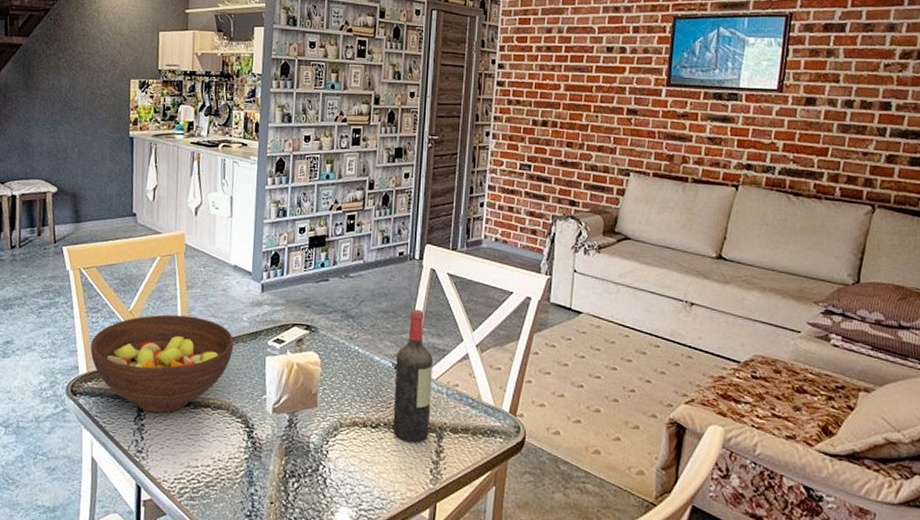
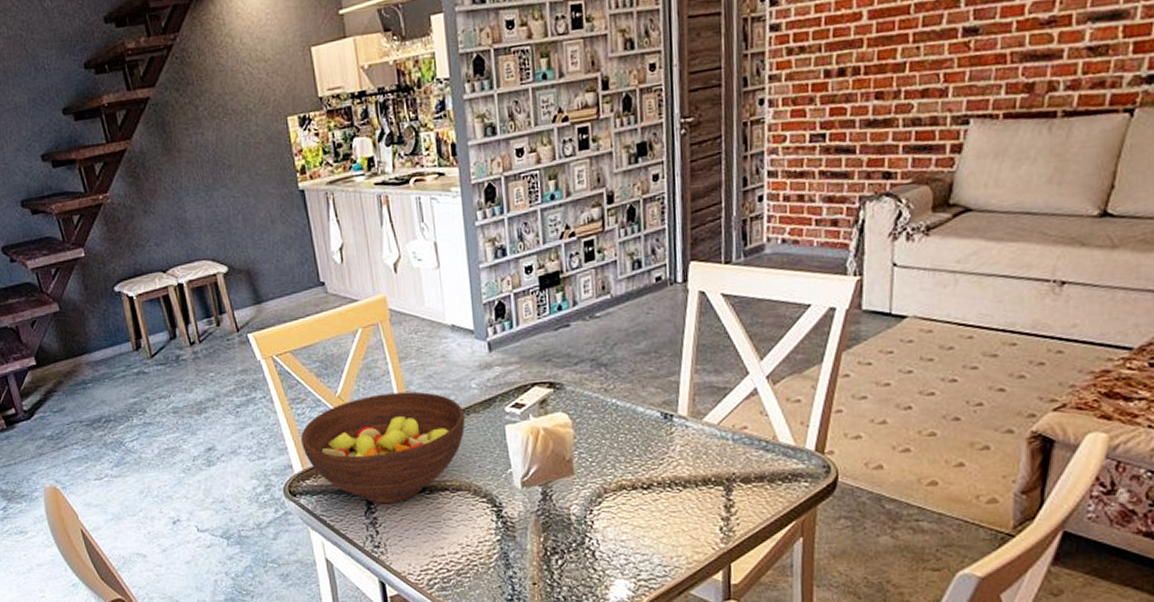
wine bottle: present [392,309,434,443] -> none [665,344,715,501]

